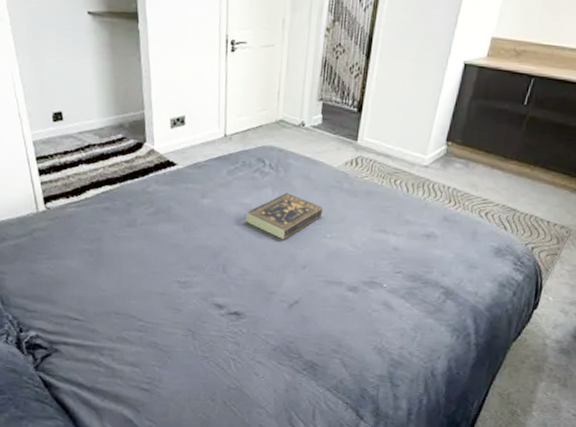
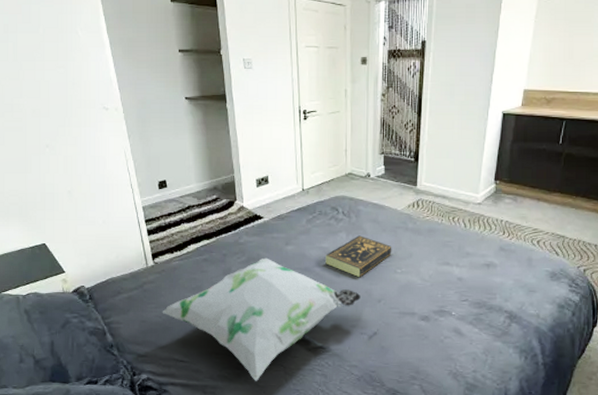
decorative pillow: none [54,210,284,346] -> present [162,257,361,381]

